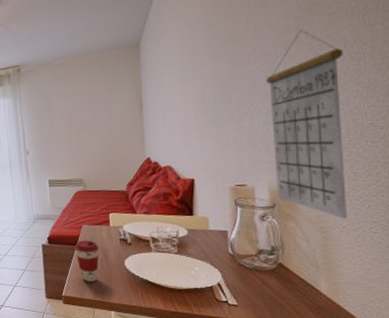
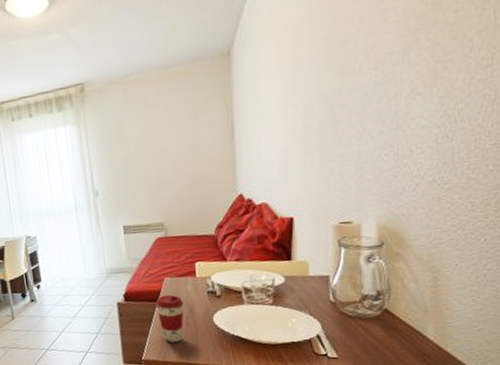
calendar: present [266,29,347,219] -> none [379,30,469,256]

